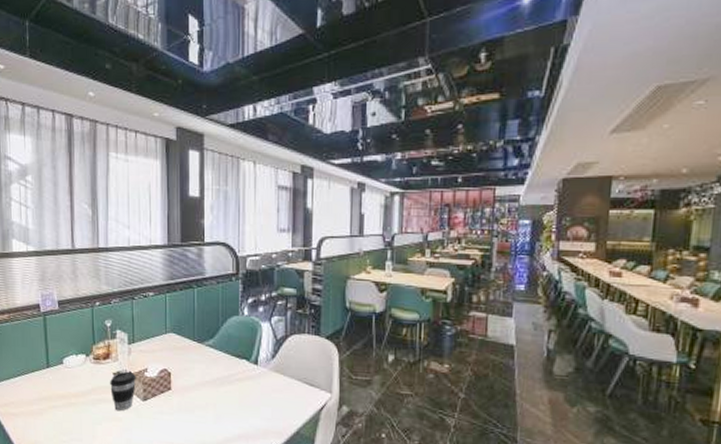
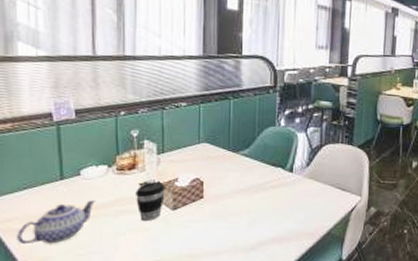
teapot: none [12,387,76,429] -> present [16,199,96,245]

